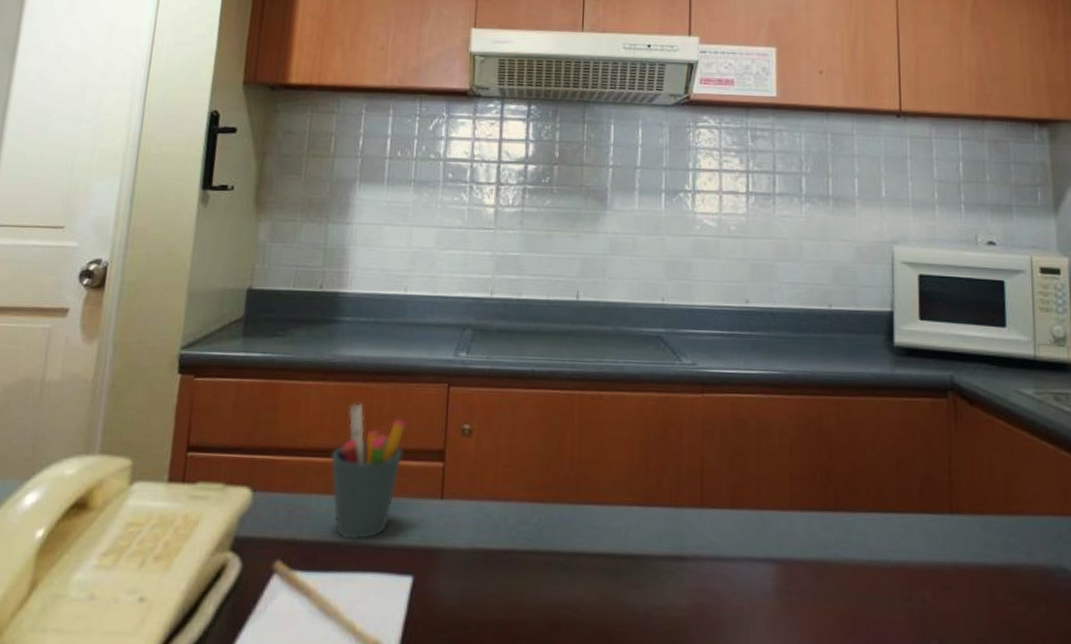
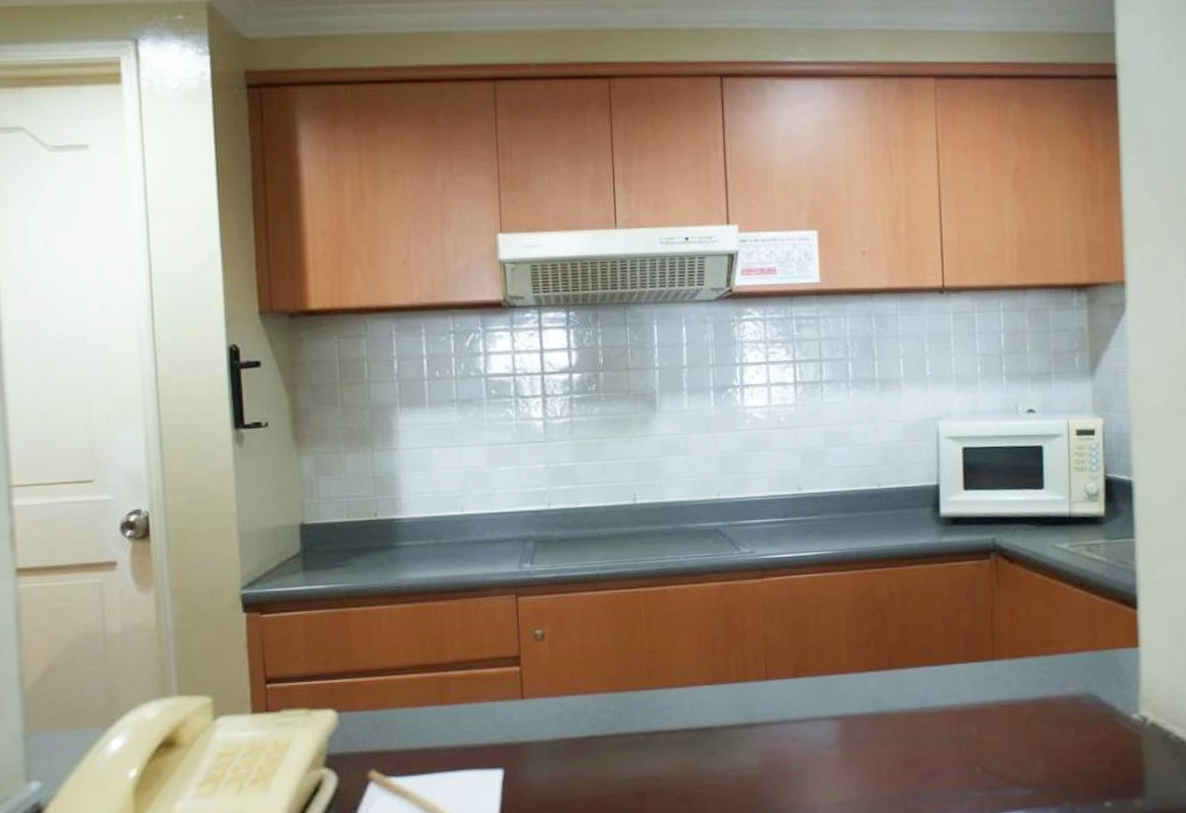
pen holder: present [330,403,406,540] -> none [409,622,480,745]

